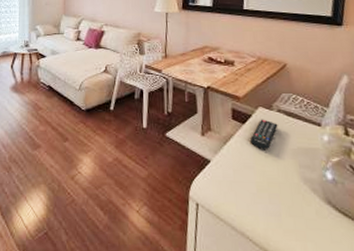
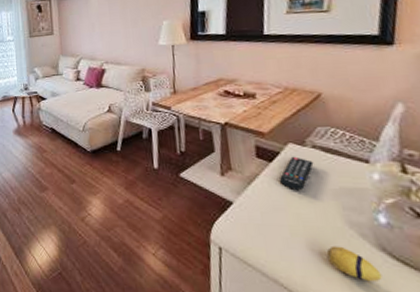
decorative egg: none [285,200,328,232] -> present [326,245,383,282]

